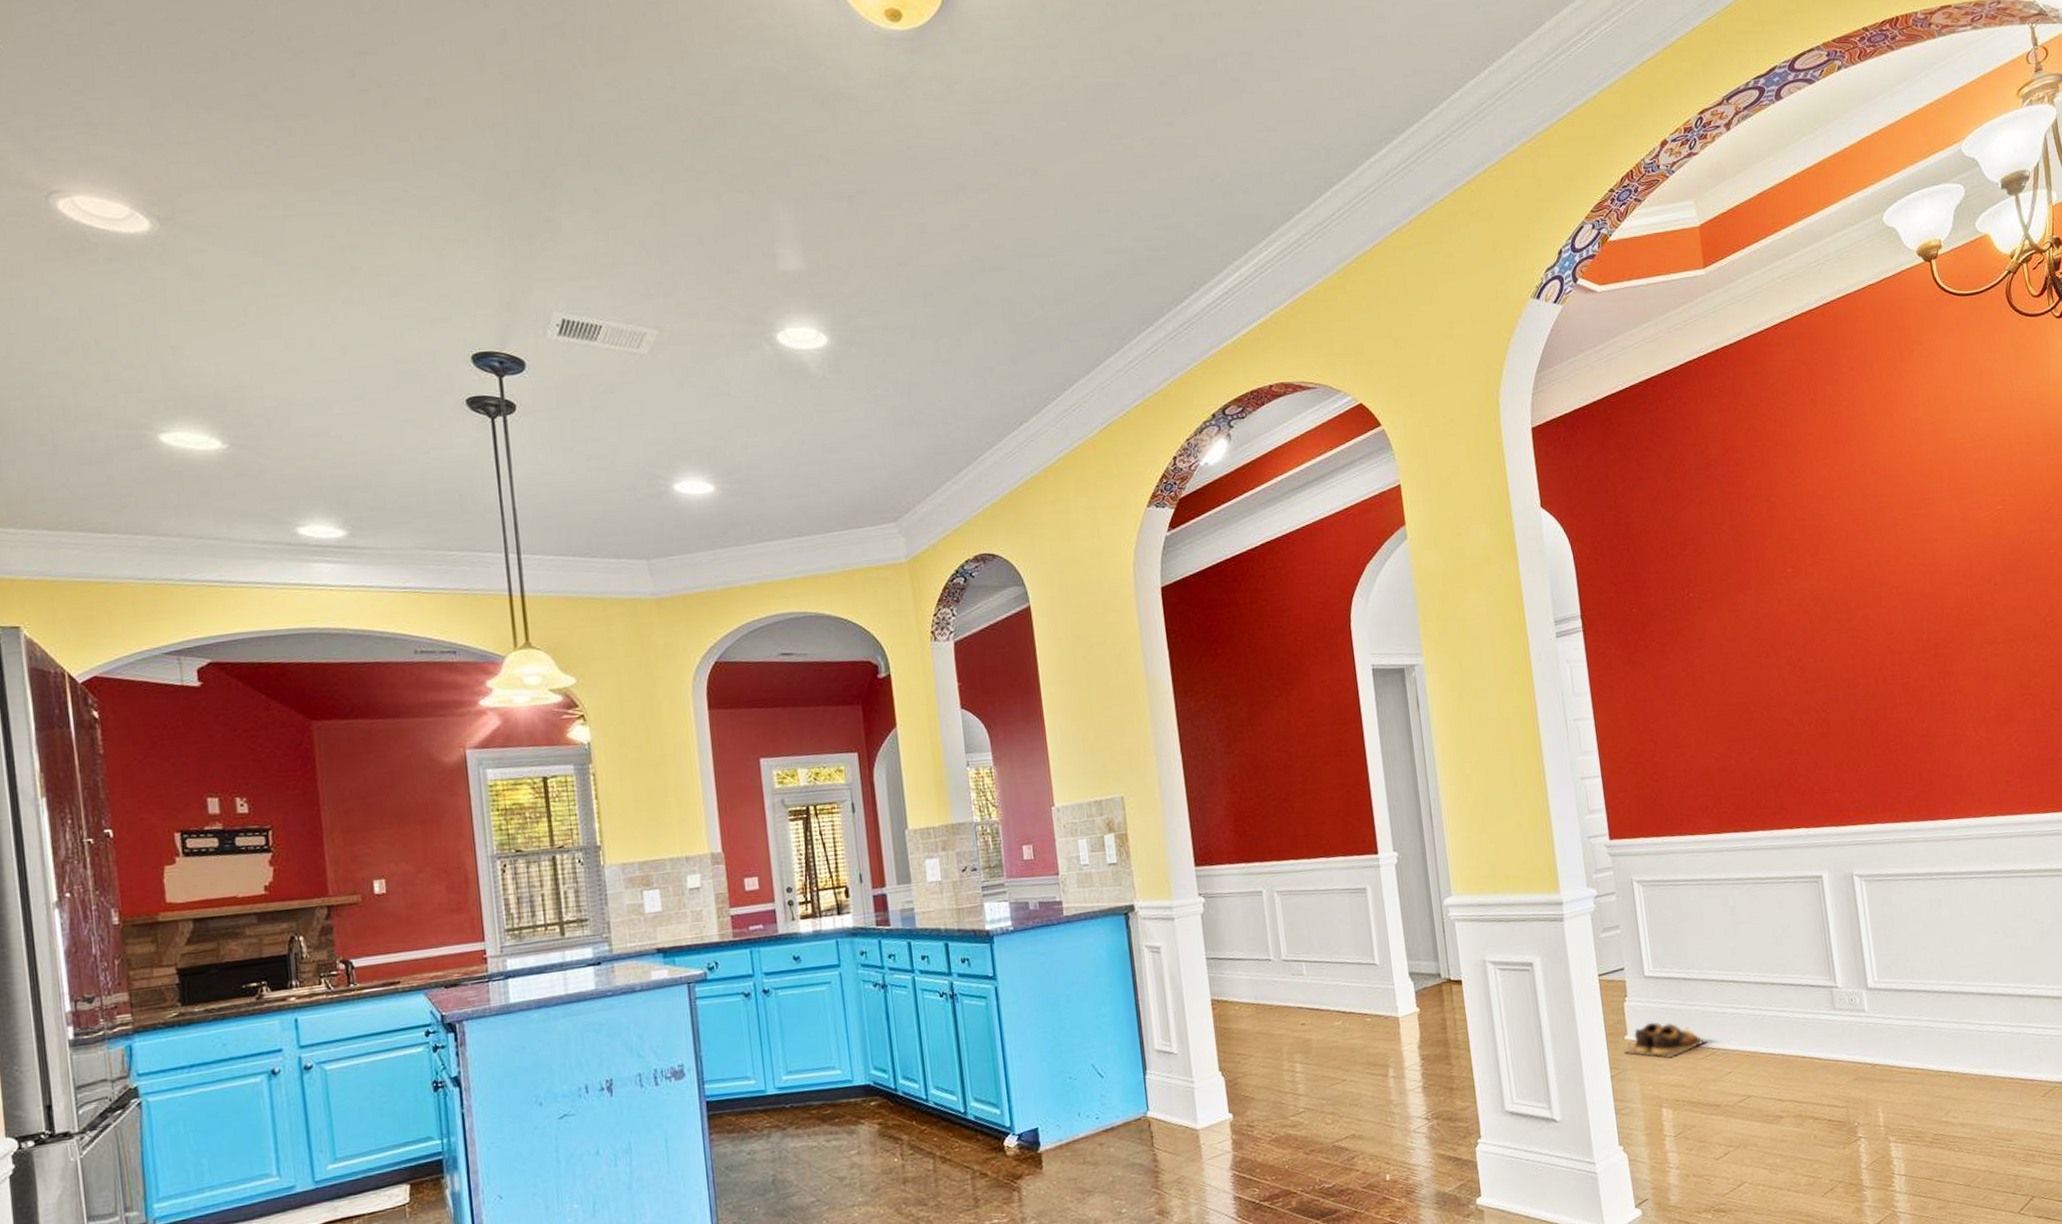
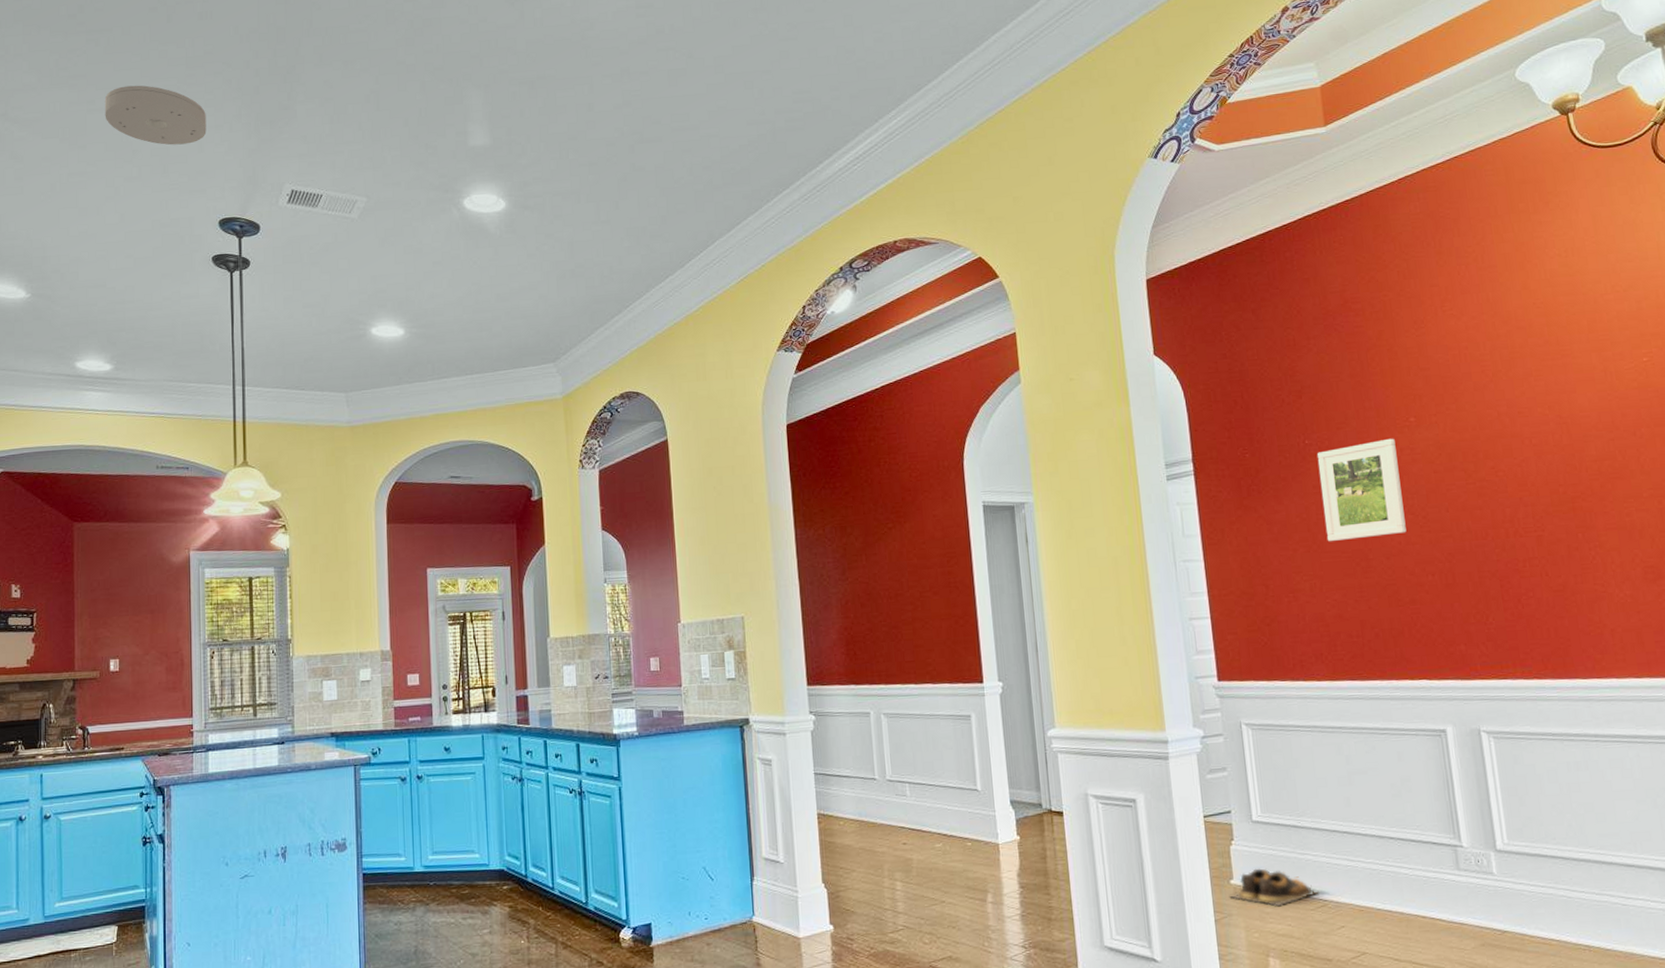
smoke detector: none [307,186,447,262] -> present [104,85,207,145]
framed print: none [1700,589,1785,696] -> present [1317,438,1407,542]

